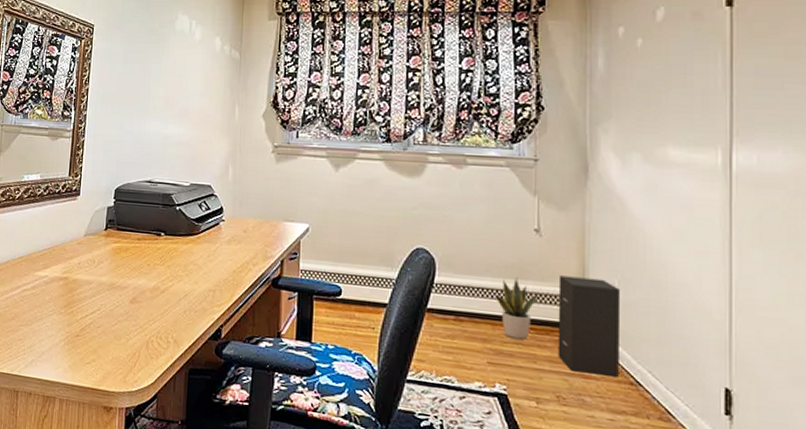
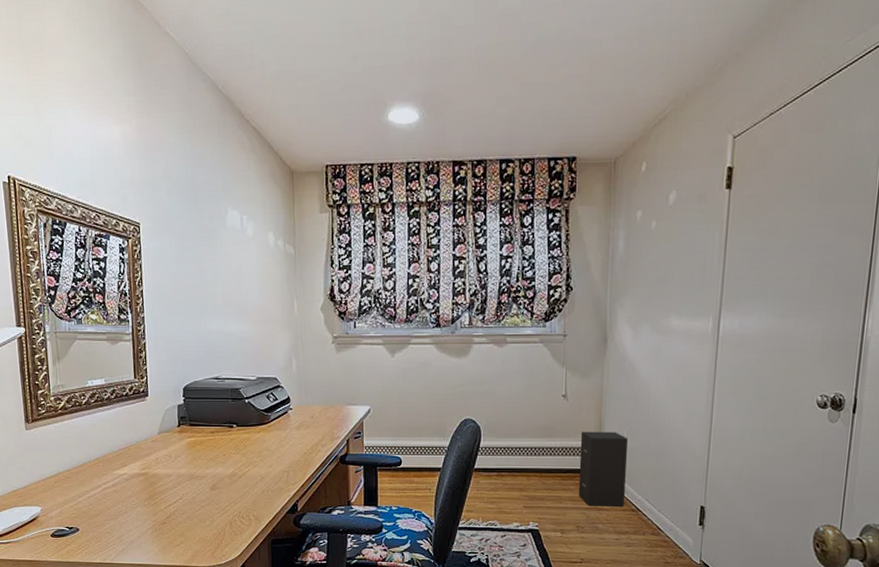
potted plant: present [496,279,540,340] -> none [531,437,565,486]

